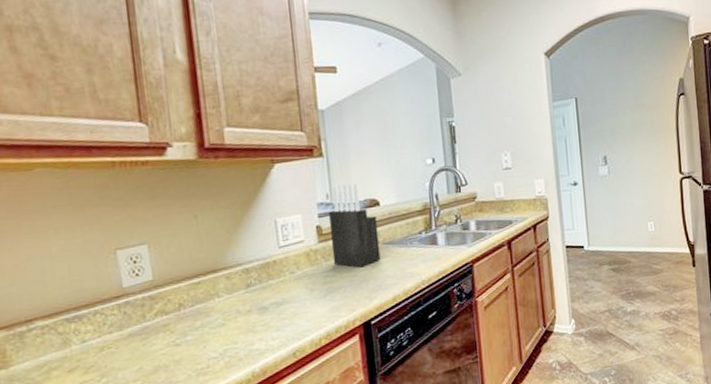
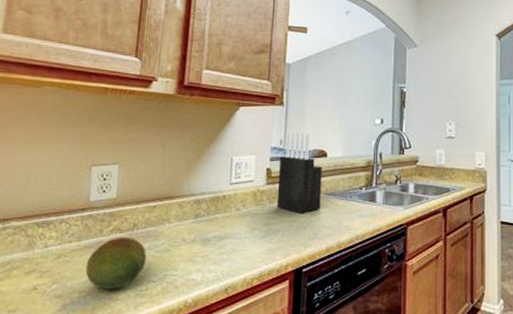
fruit: none [134,317,202,375] -> present [85,236,147,289]

